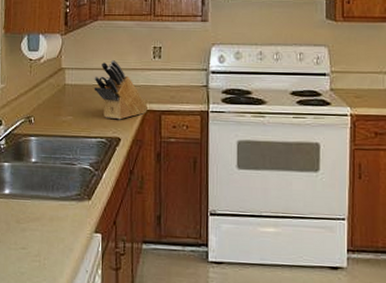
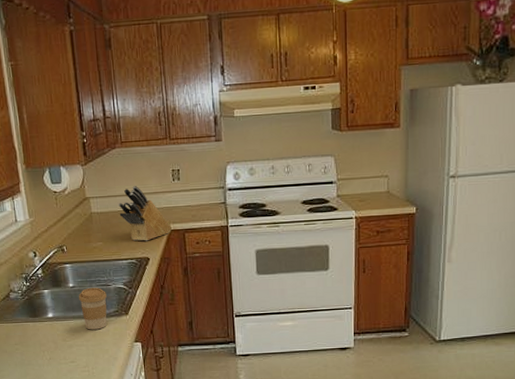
coffee cup: none [40,165,70,214] -> present [79,288,107,330]

